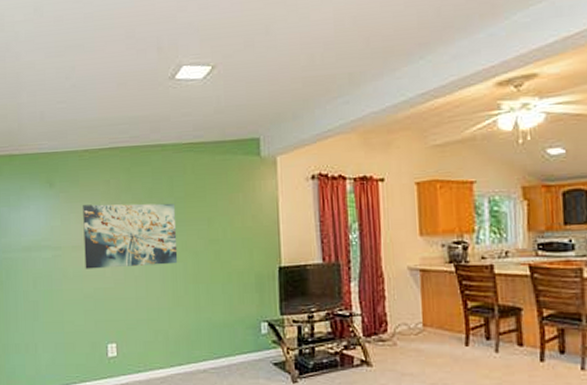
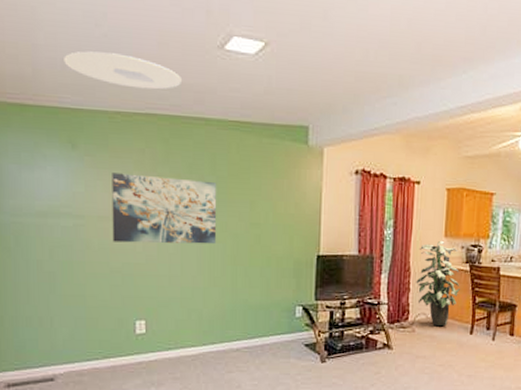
ceiling light: none [42,99,139,127] -> present [64,51,181,90]
indoor plant: none [391,240,446,338] -> present [416,240,460,327]

